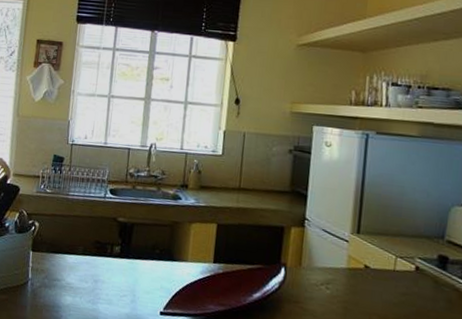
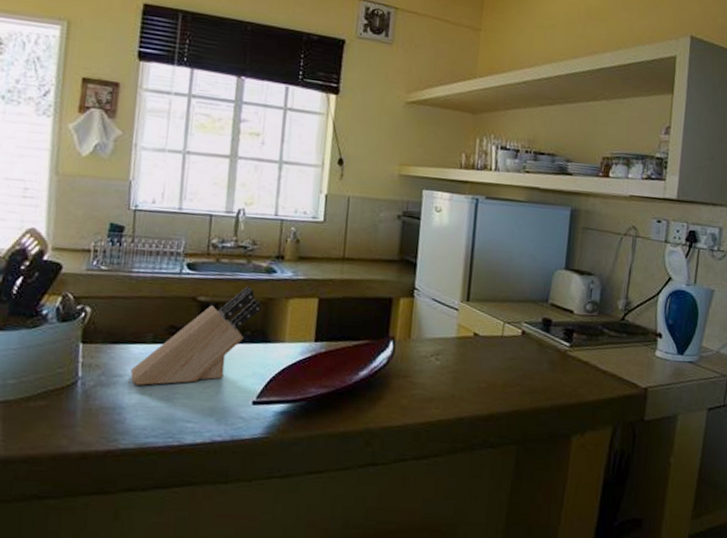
knife block: none [66,211,168,291] -> present [130,287,261,386]

